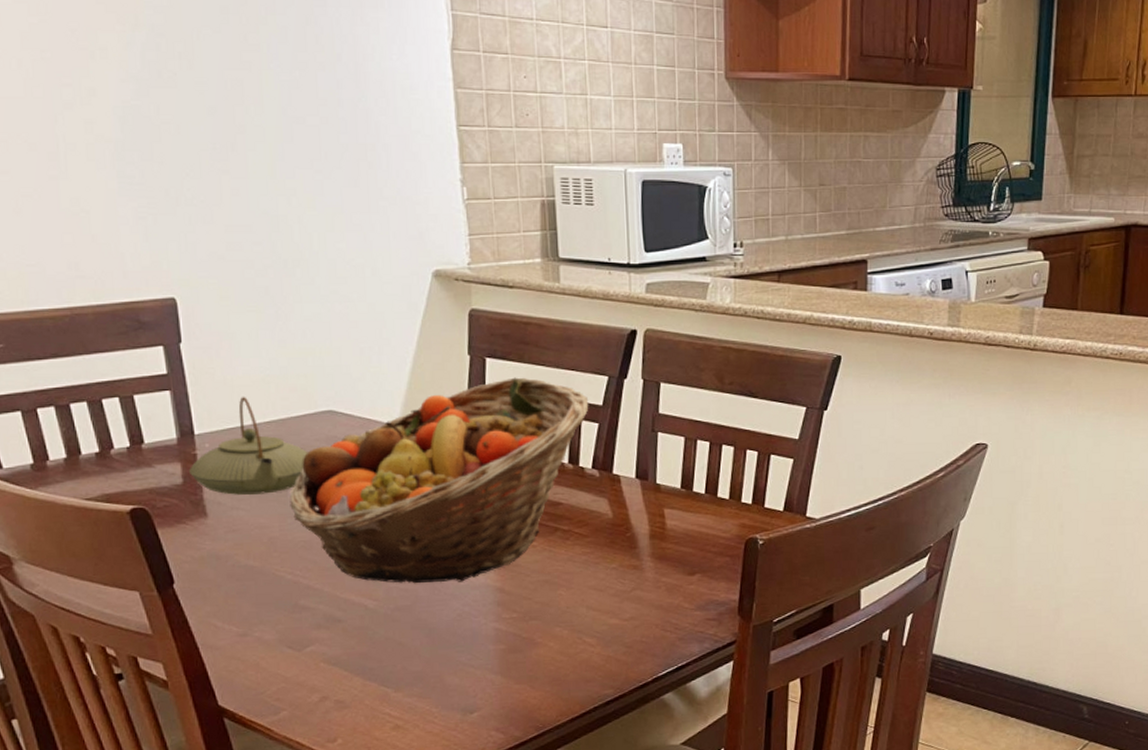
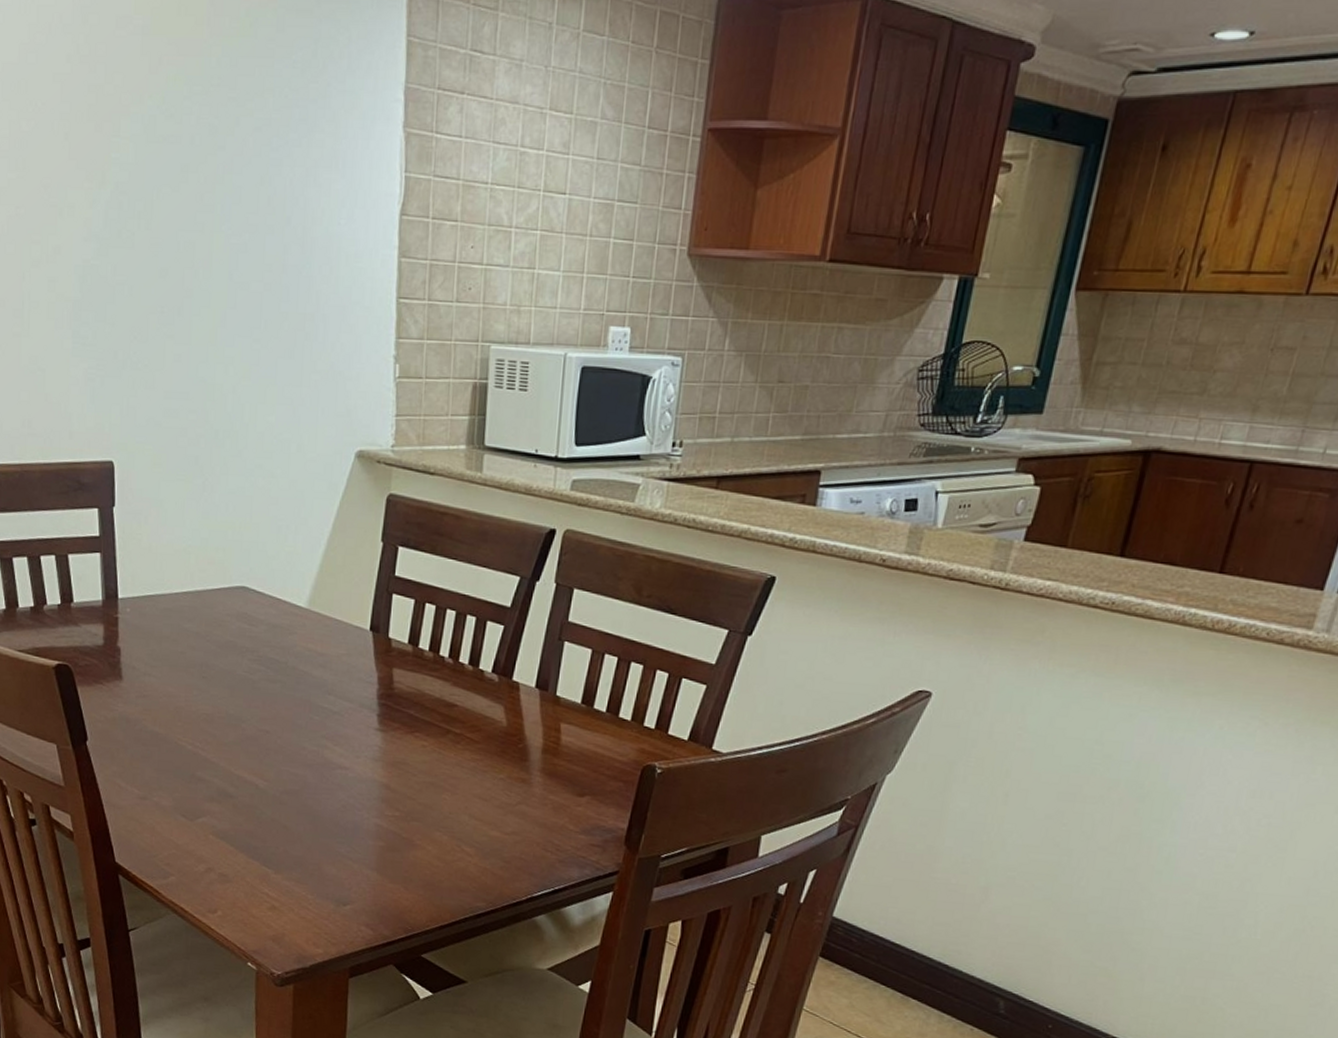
teapot: present [188,396,308,495] -> none [109,564,219,664]
fruit basket: present [289,377,589,584] -> none [197,569,497,774]

